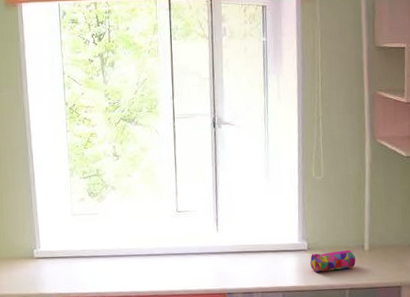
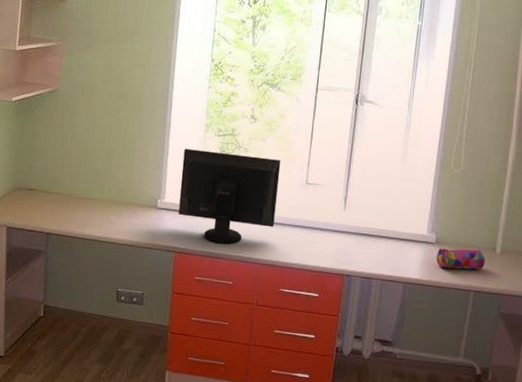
computer monitor: none [52,192,152,283] -> present [178,148,281,244]

